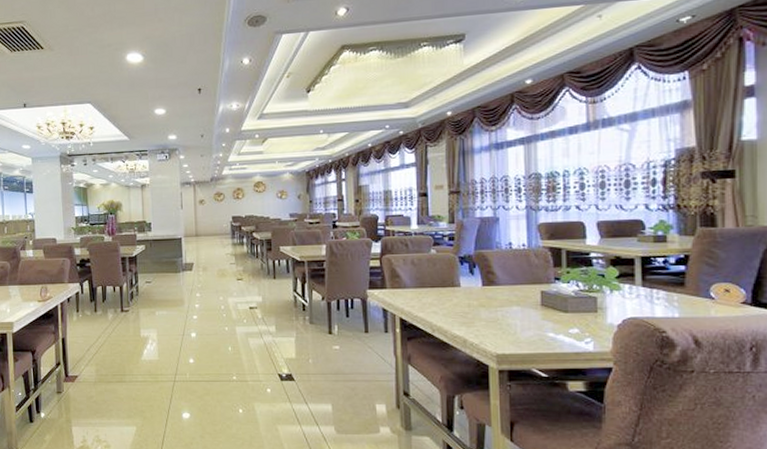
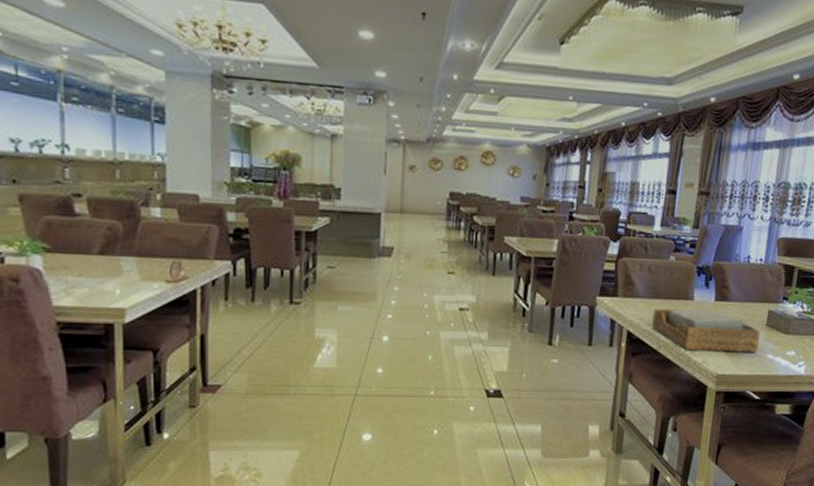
napkin holder: none [421,294,537,333] -> present [652,308,761,353]

